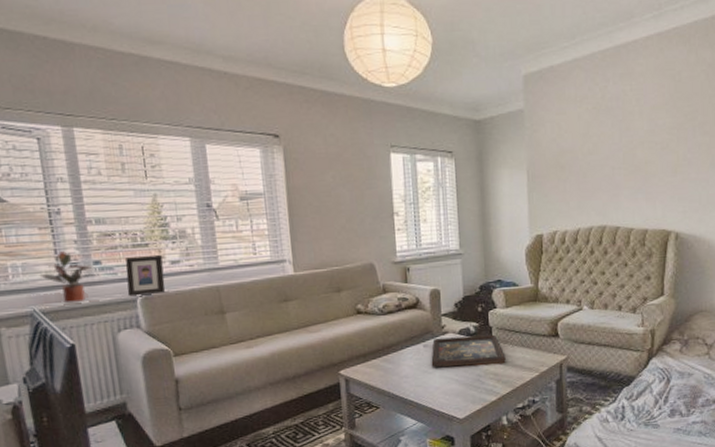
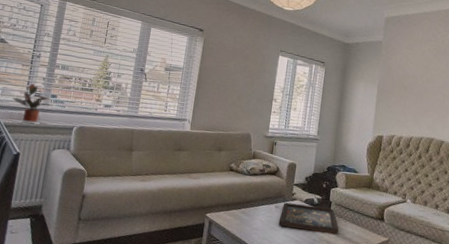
picture frame: present [125,255,166,297] -> none [68,96,100,127]

